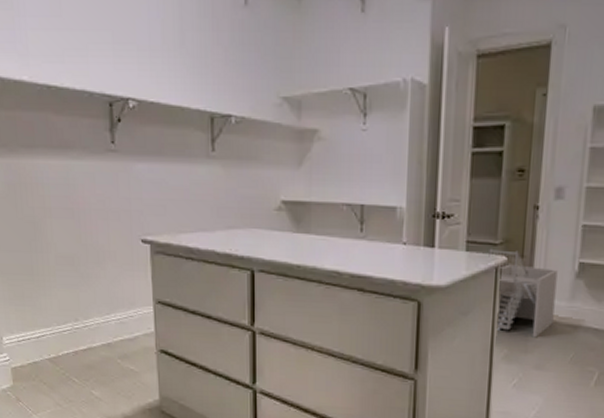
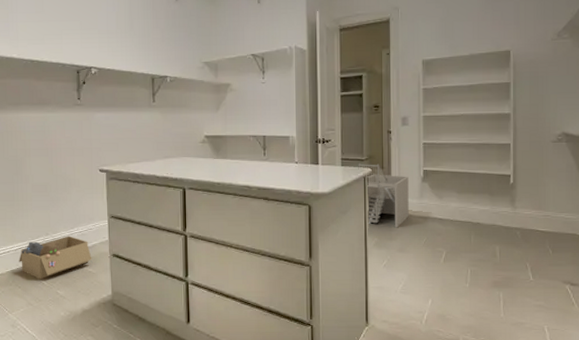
cardboard box: none [42,323,134,376] -> present [19,235,92,280]

